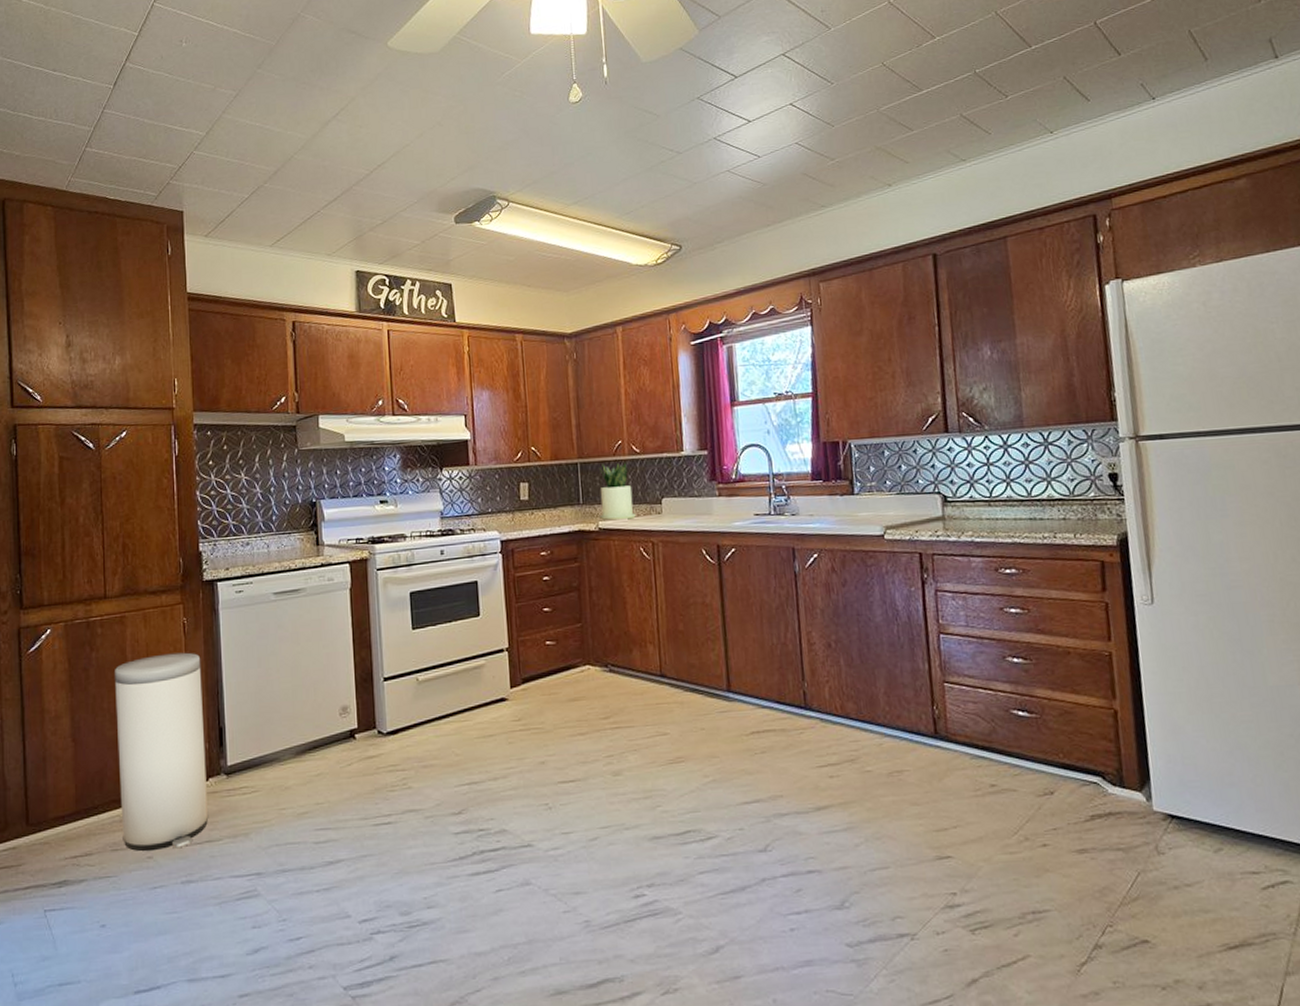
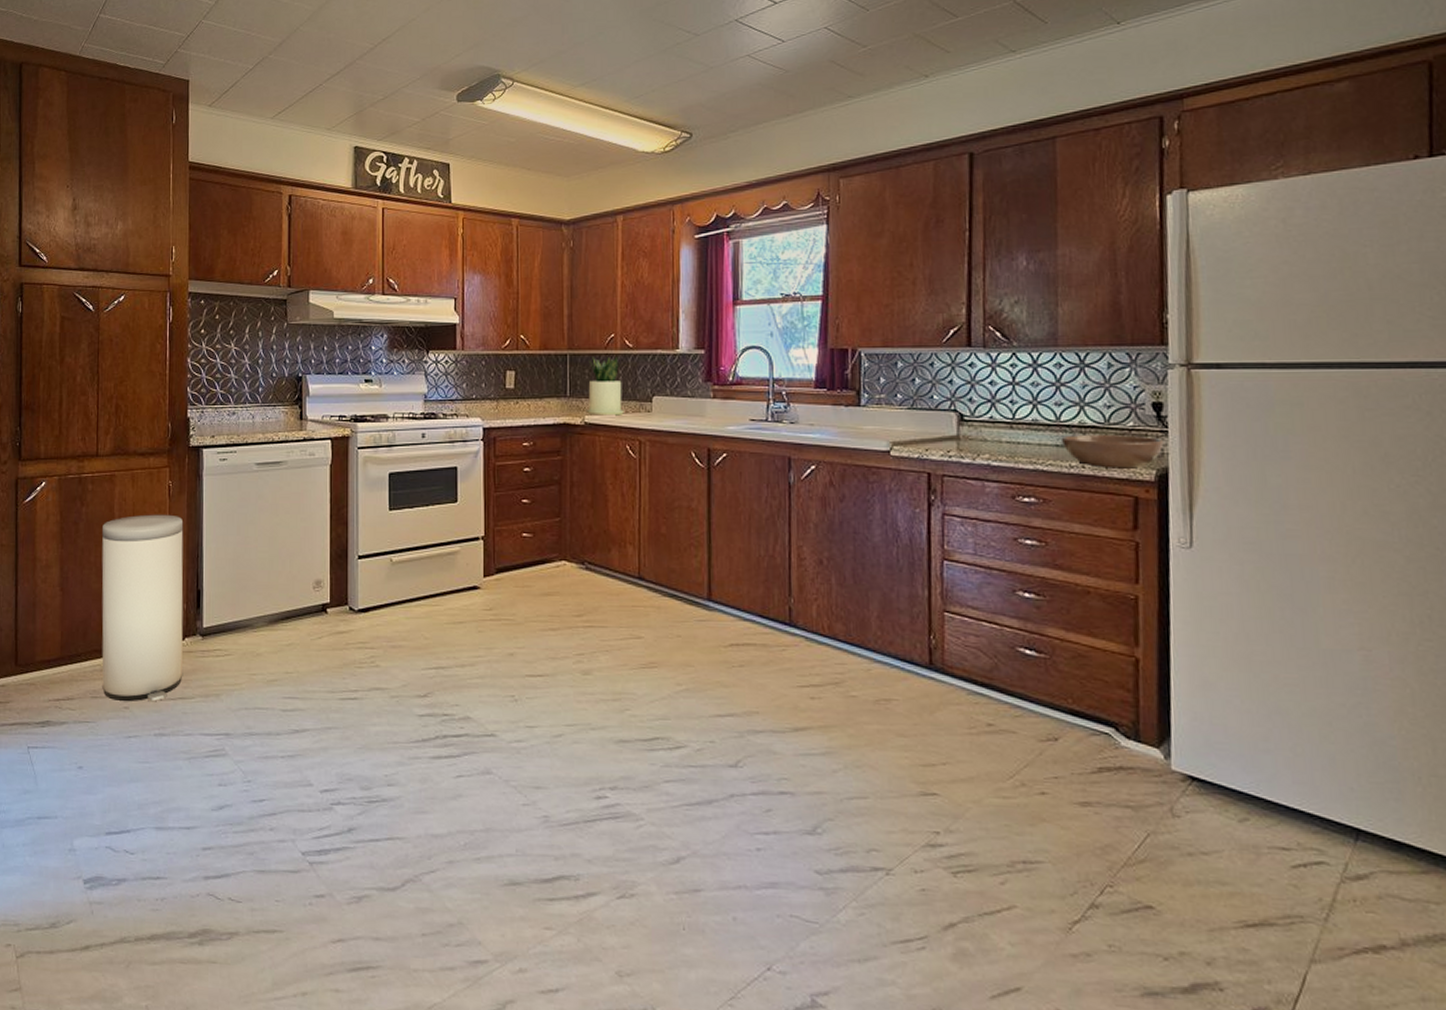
bowl: none [1033,504,1122,538] -> present [1060,434,1164,470]

